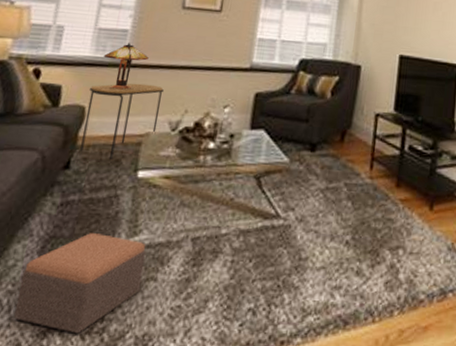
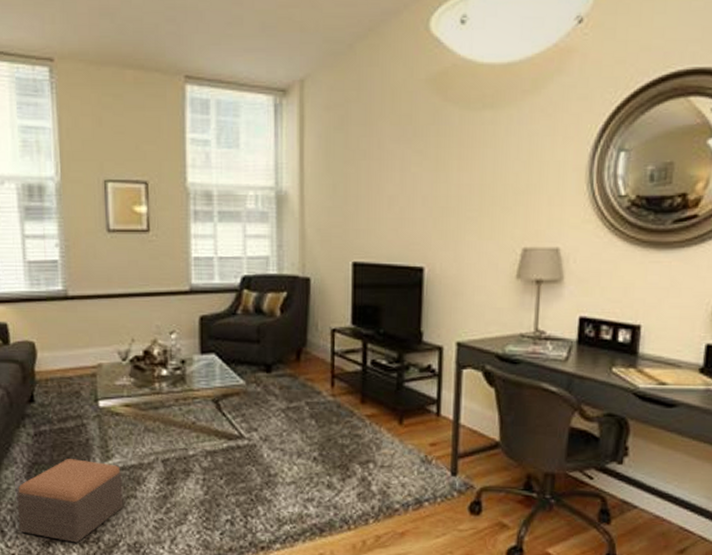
side table: present [80,83,164,159] -> none [33,315,107,391]
table lamp: present [103,43,149,90] -> none [39,274,84,323]

